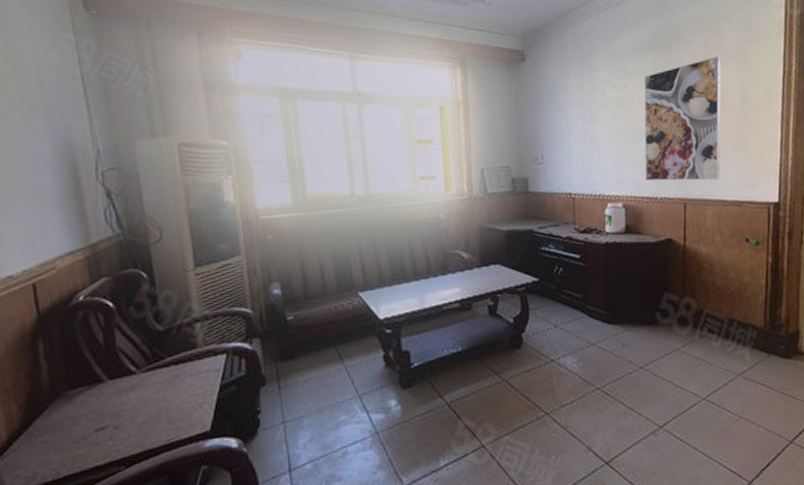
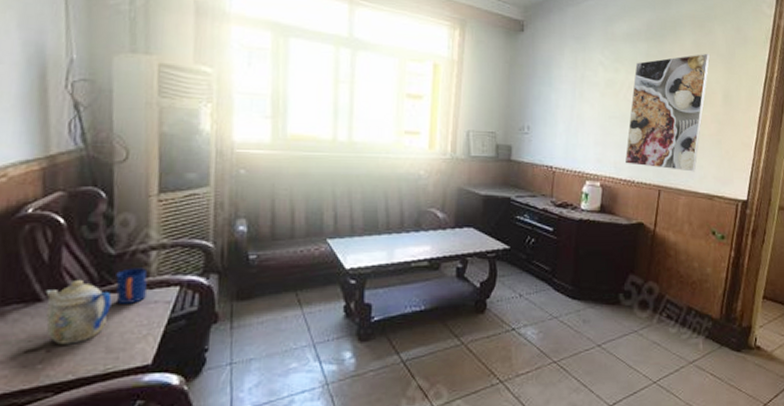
teapot: none [105,357,166,421] -> present [45,279,112,345]
mug: none [166,339,196,377] -> present [115,267,147,304]

